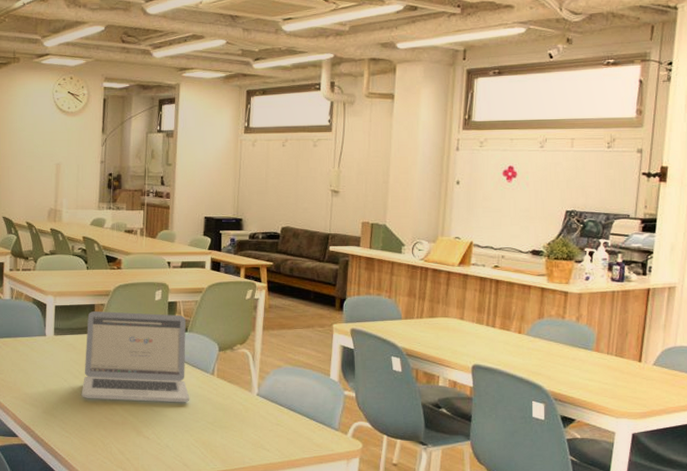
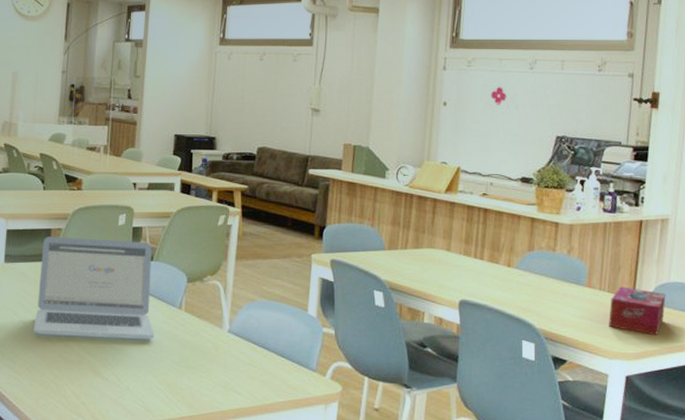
tissue box: none [616,351,672,396] -> present [609,286,666,336]

